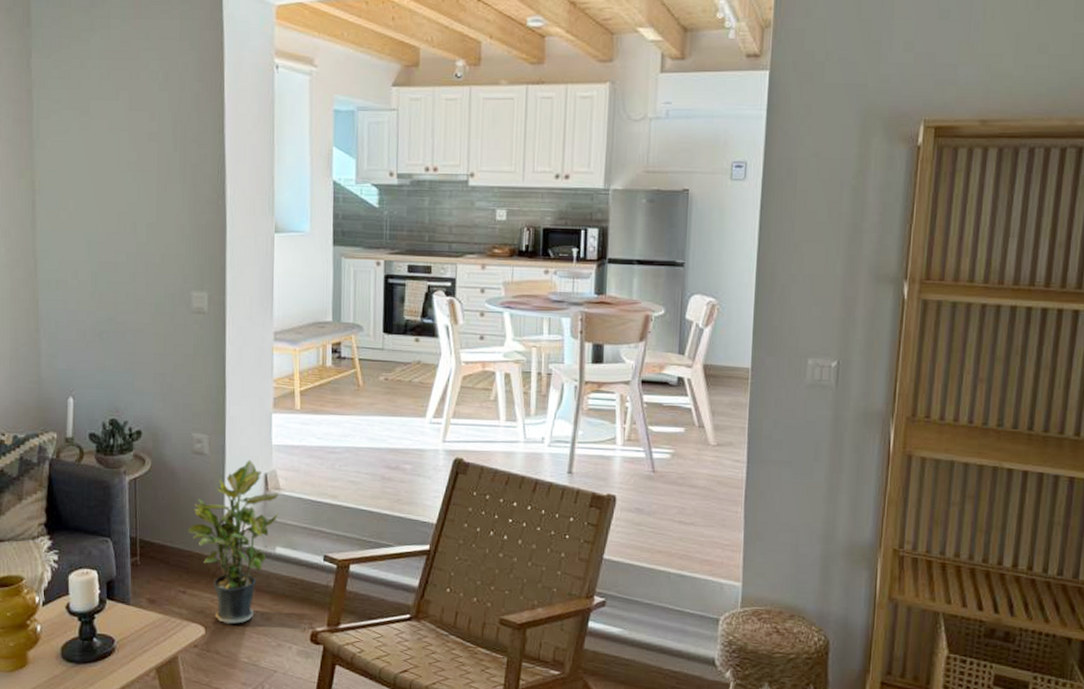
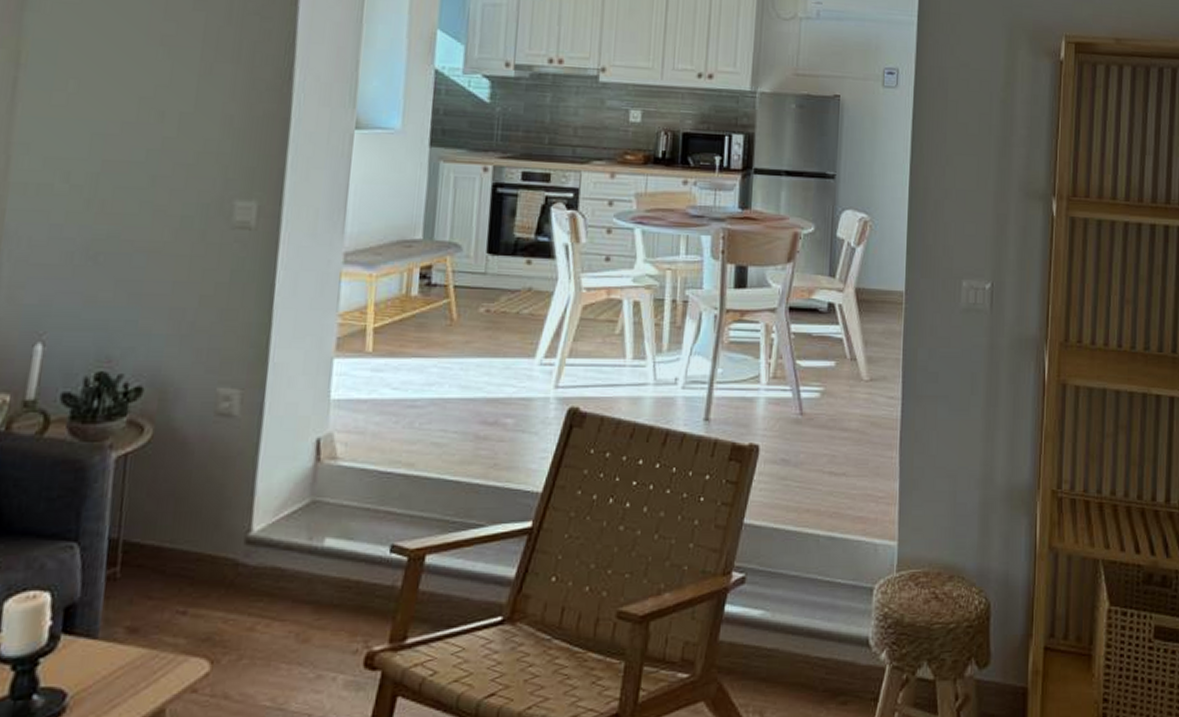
potted plant: present [187,459,279,625] -> none [197,420,335,654]

